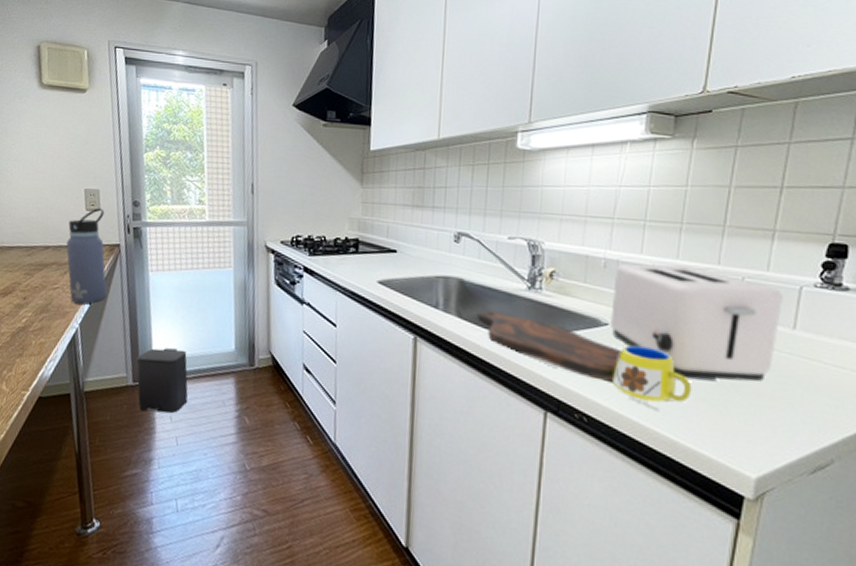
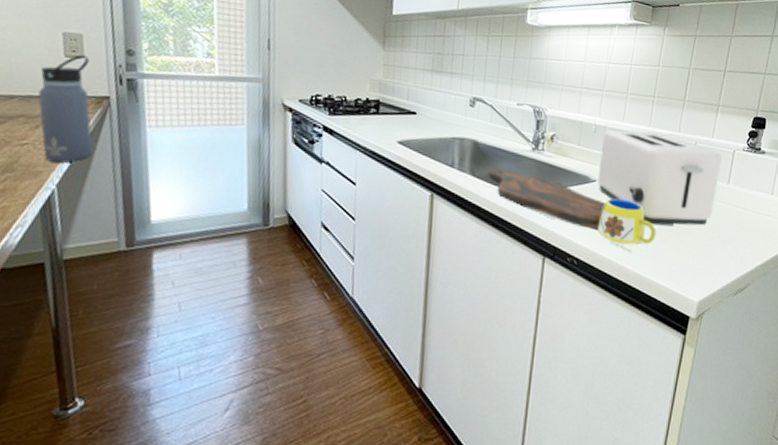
pedal bin: present [136,348,188,413] -> none [130,209,194,278]

